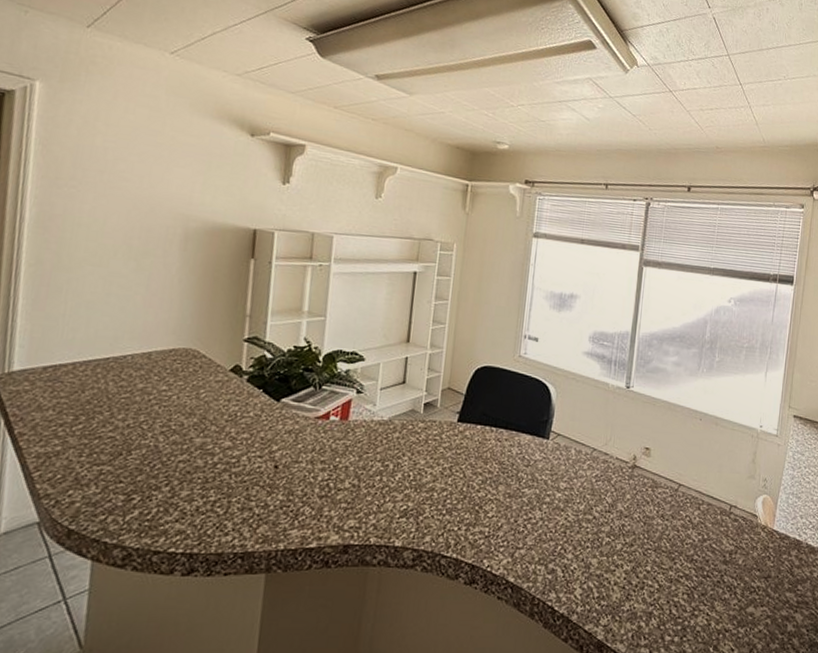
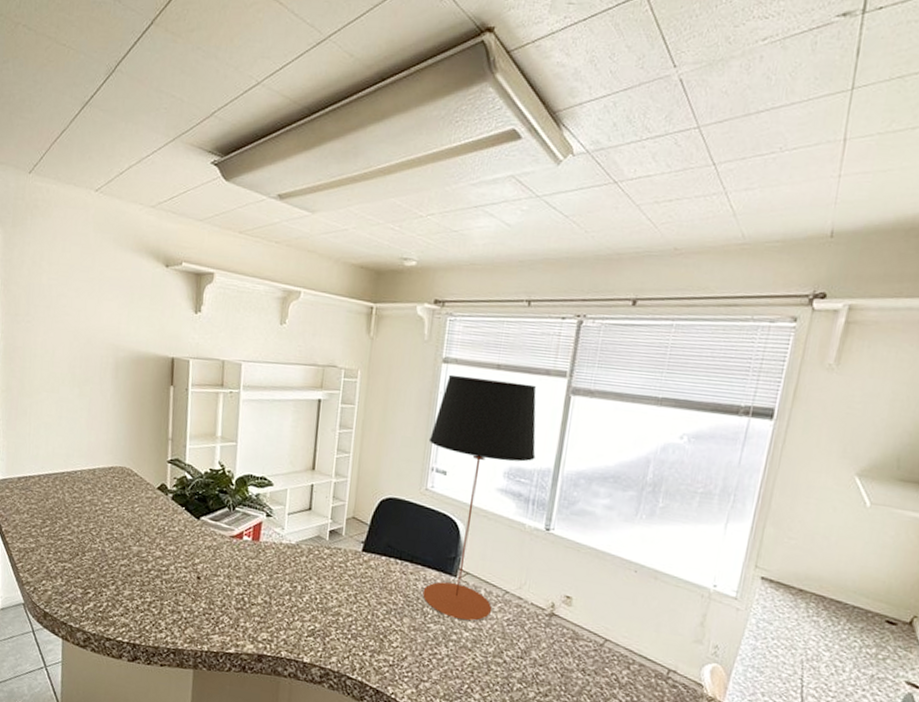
table lamp: none [517,248,616,481] -> present [422,374,537,621]

